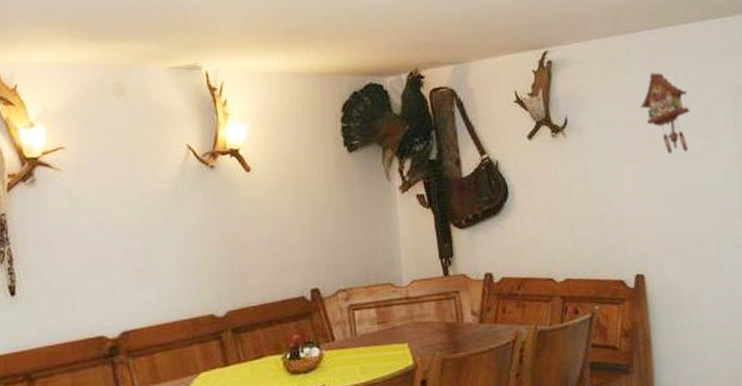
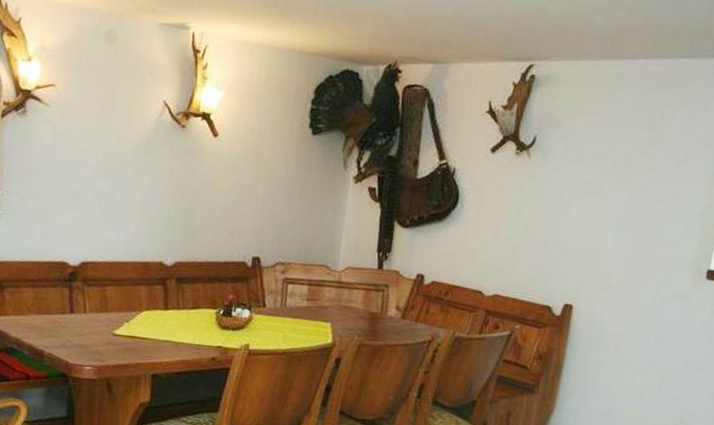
cuckoo clock: present [640,72,690,154] -> none [615,104,671,193]

